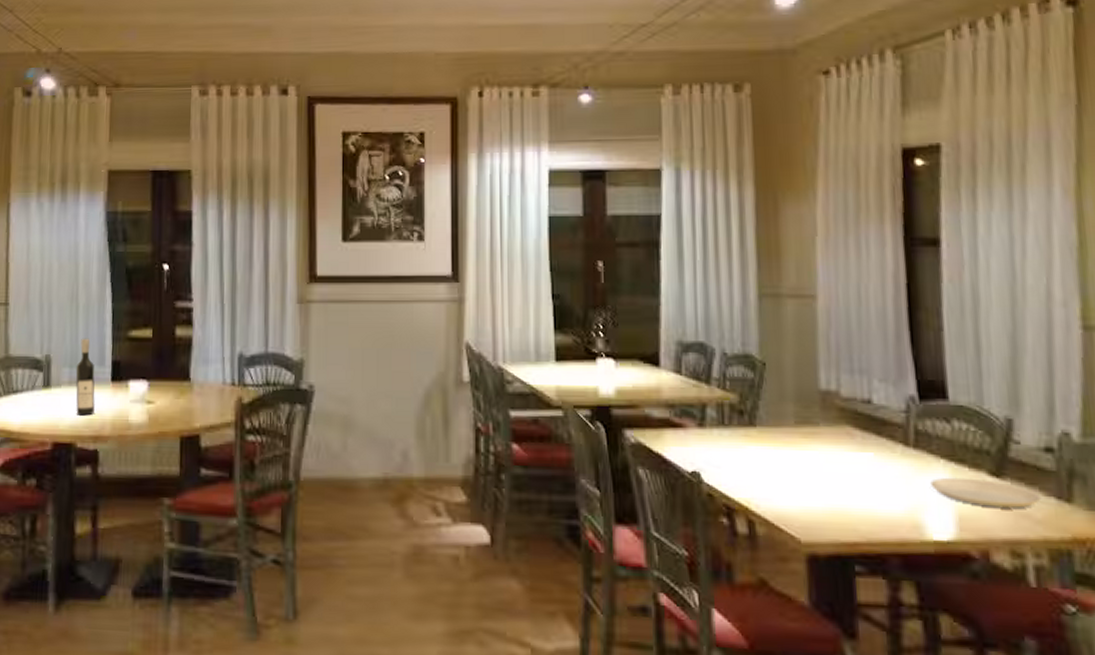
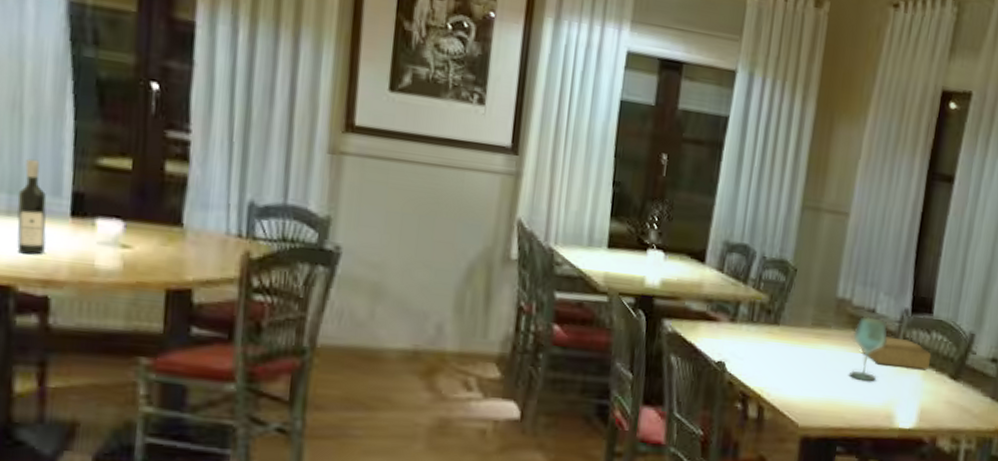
wine glass: none [848,408,894,484] -> present [850,316,888,381]
napkin holder: none [862,430,959,468] -> present [861,336,932,370]
plate: present [930,477,1041,509] -> none [906,378,981,406]

